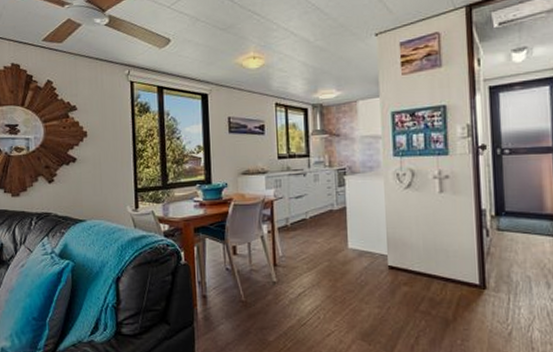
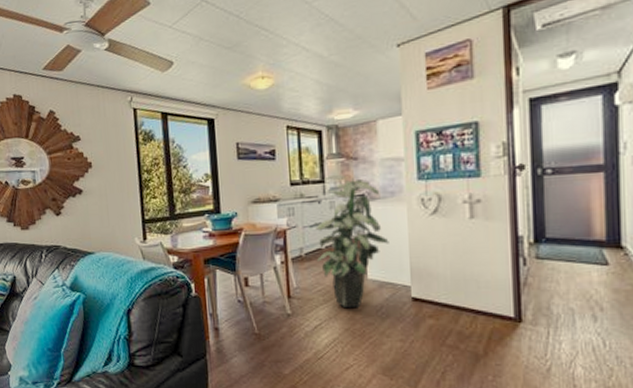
indoor plant: none [299,149,368,276] -> present [314,174,389,309]

